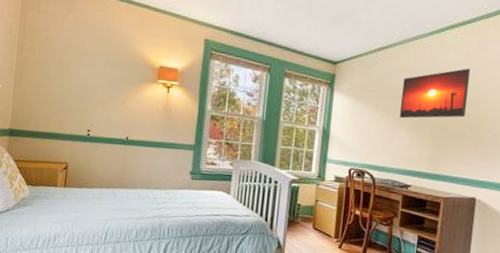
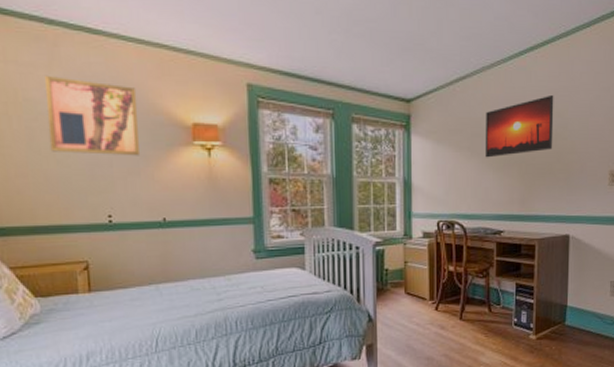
wall art: none [57,22,123,87] -> present [44,75,139,156]

